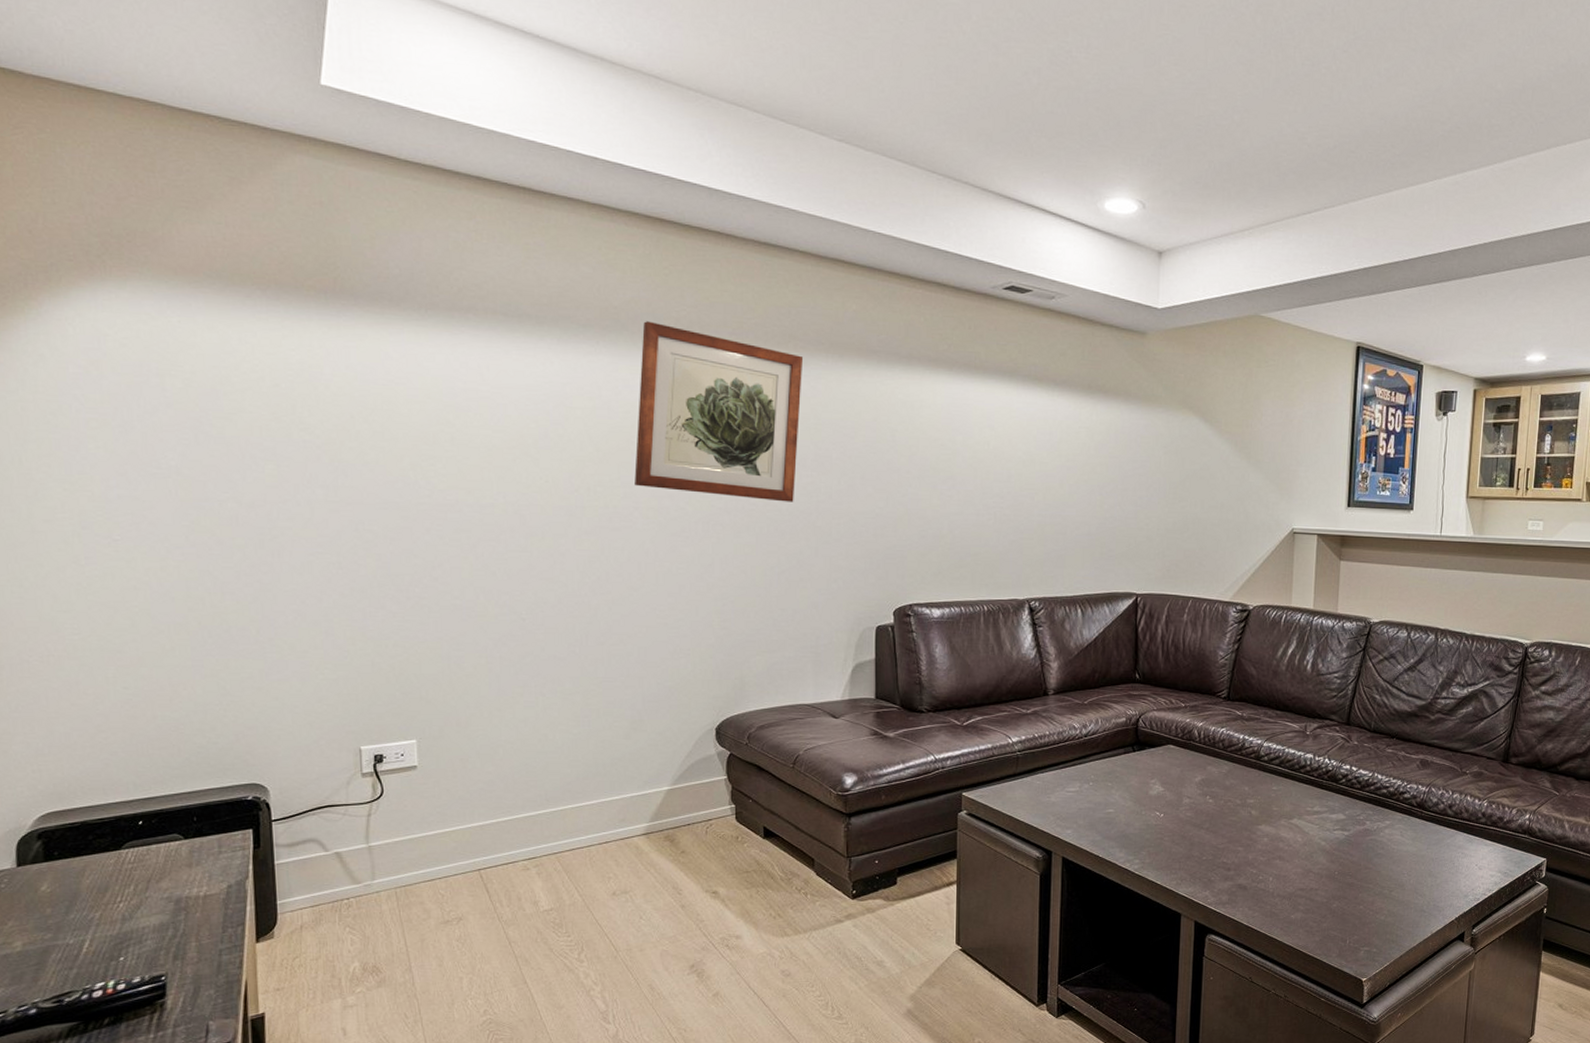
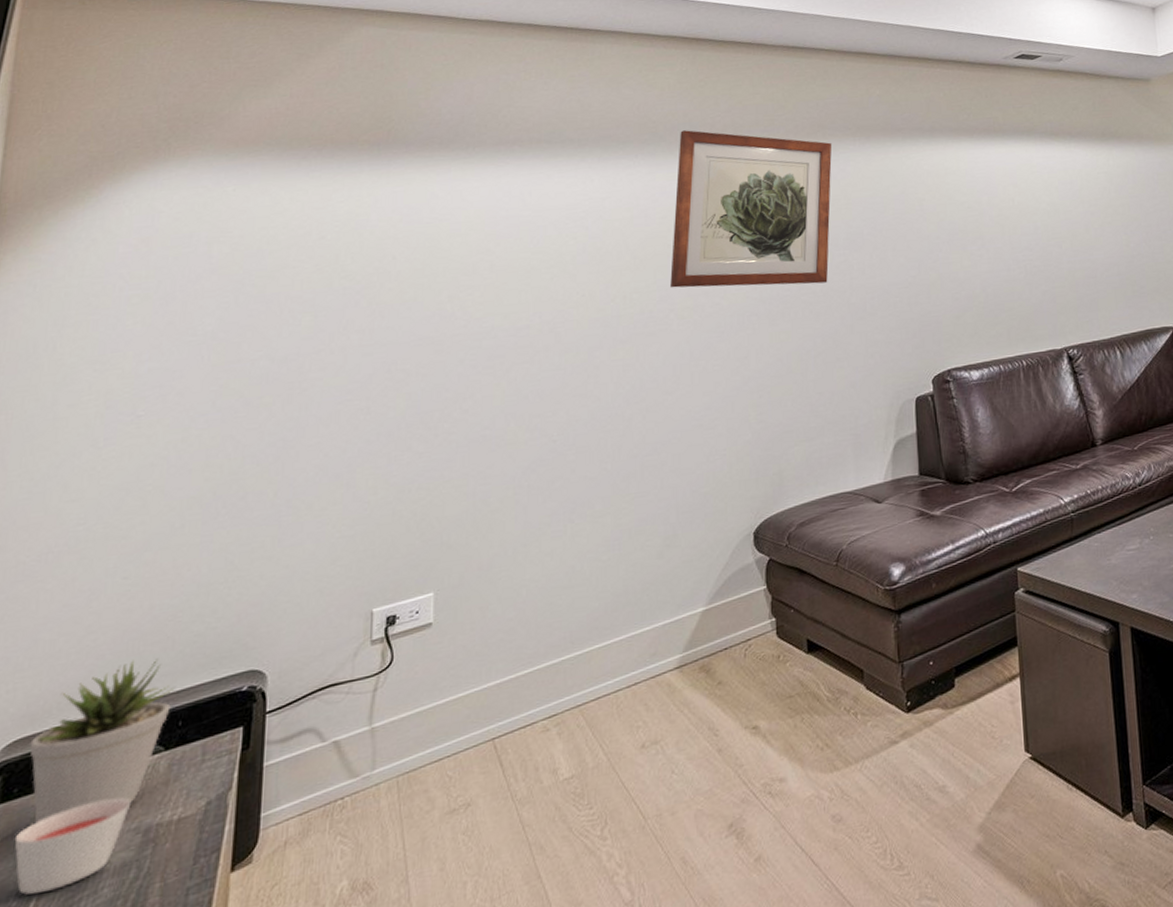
potted plant: none [62,760,186,882] -> present [29,658,175,824]
candle: none [62,872,161,936] -> present [14,797,132,895]

